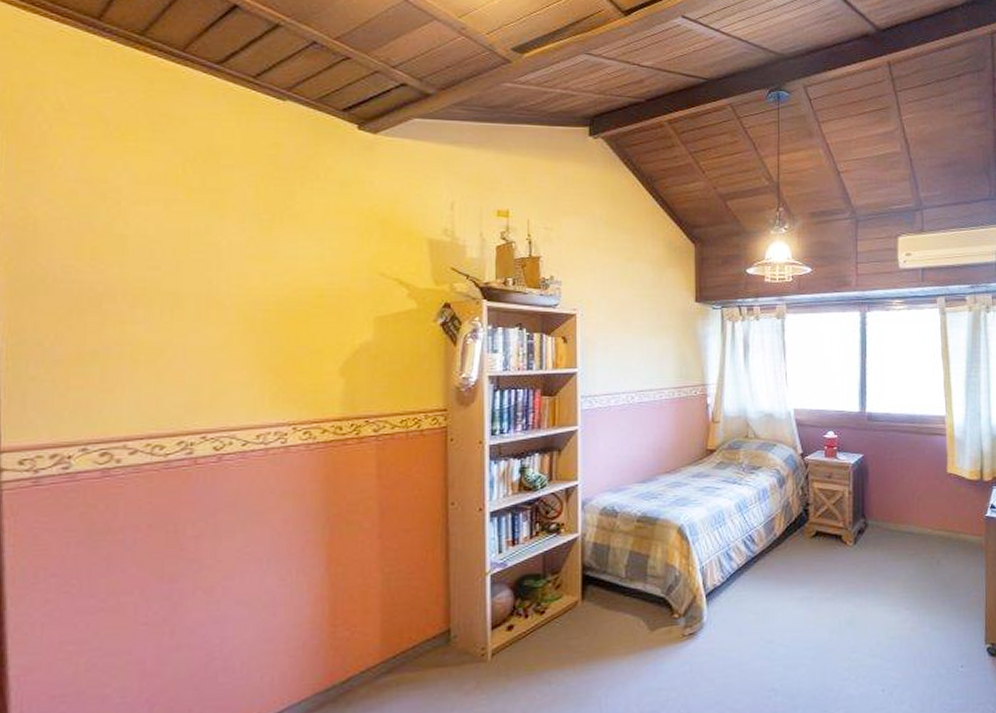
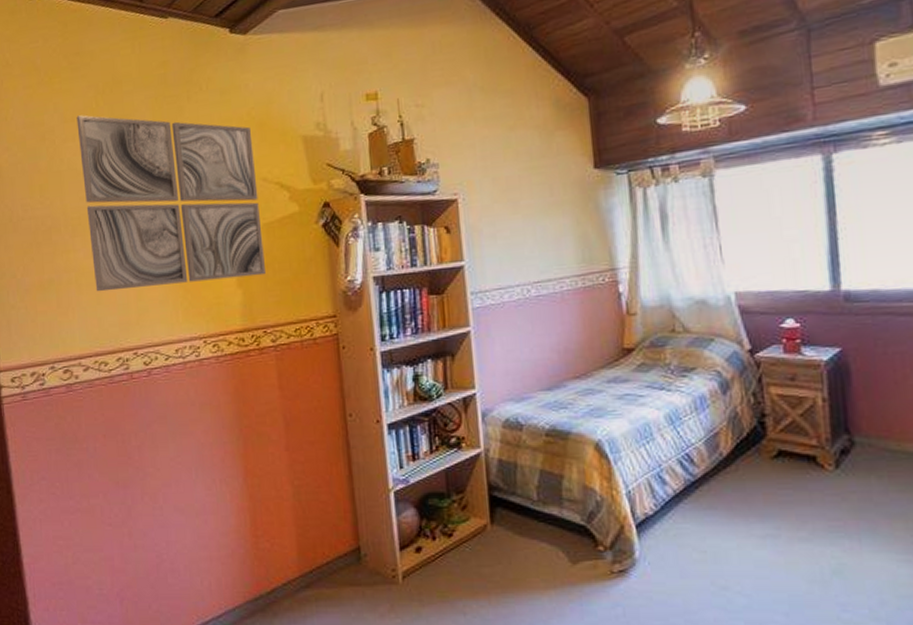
wall art: none [153,180,374,370] -> present [76,115,265,292]

